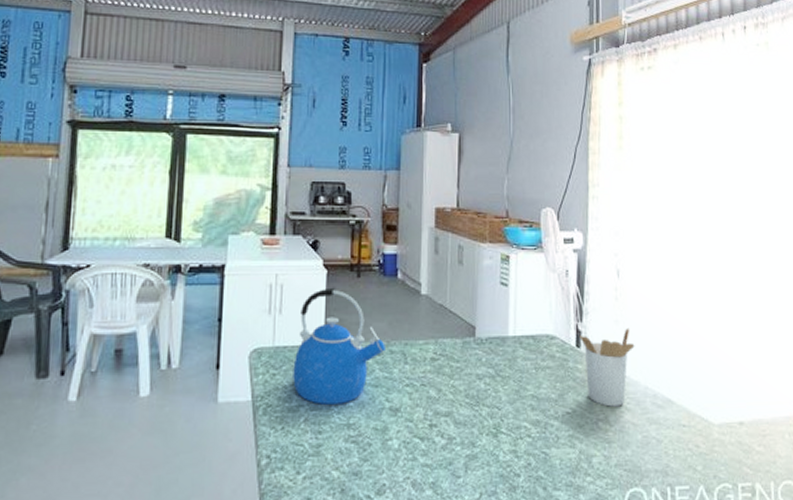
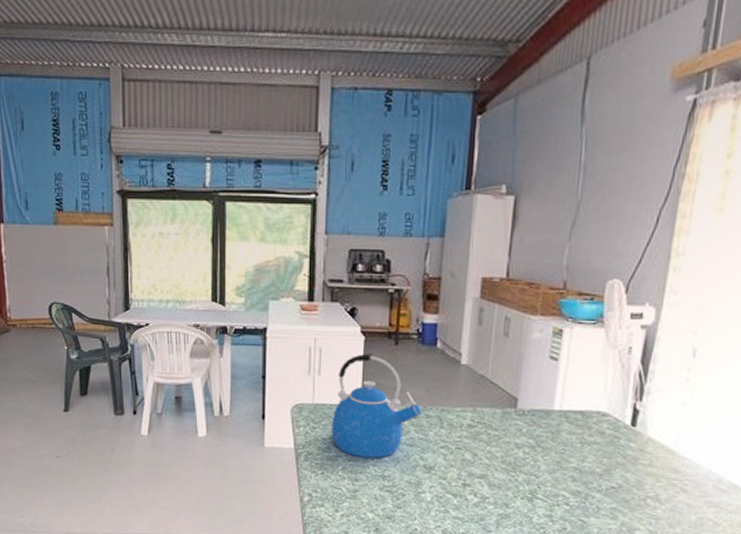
utensil holder: present [579,328,635,407] -> none [636,410,703,487]

